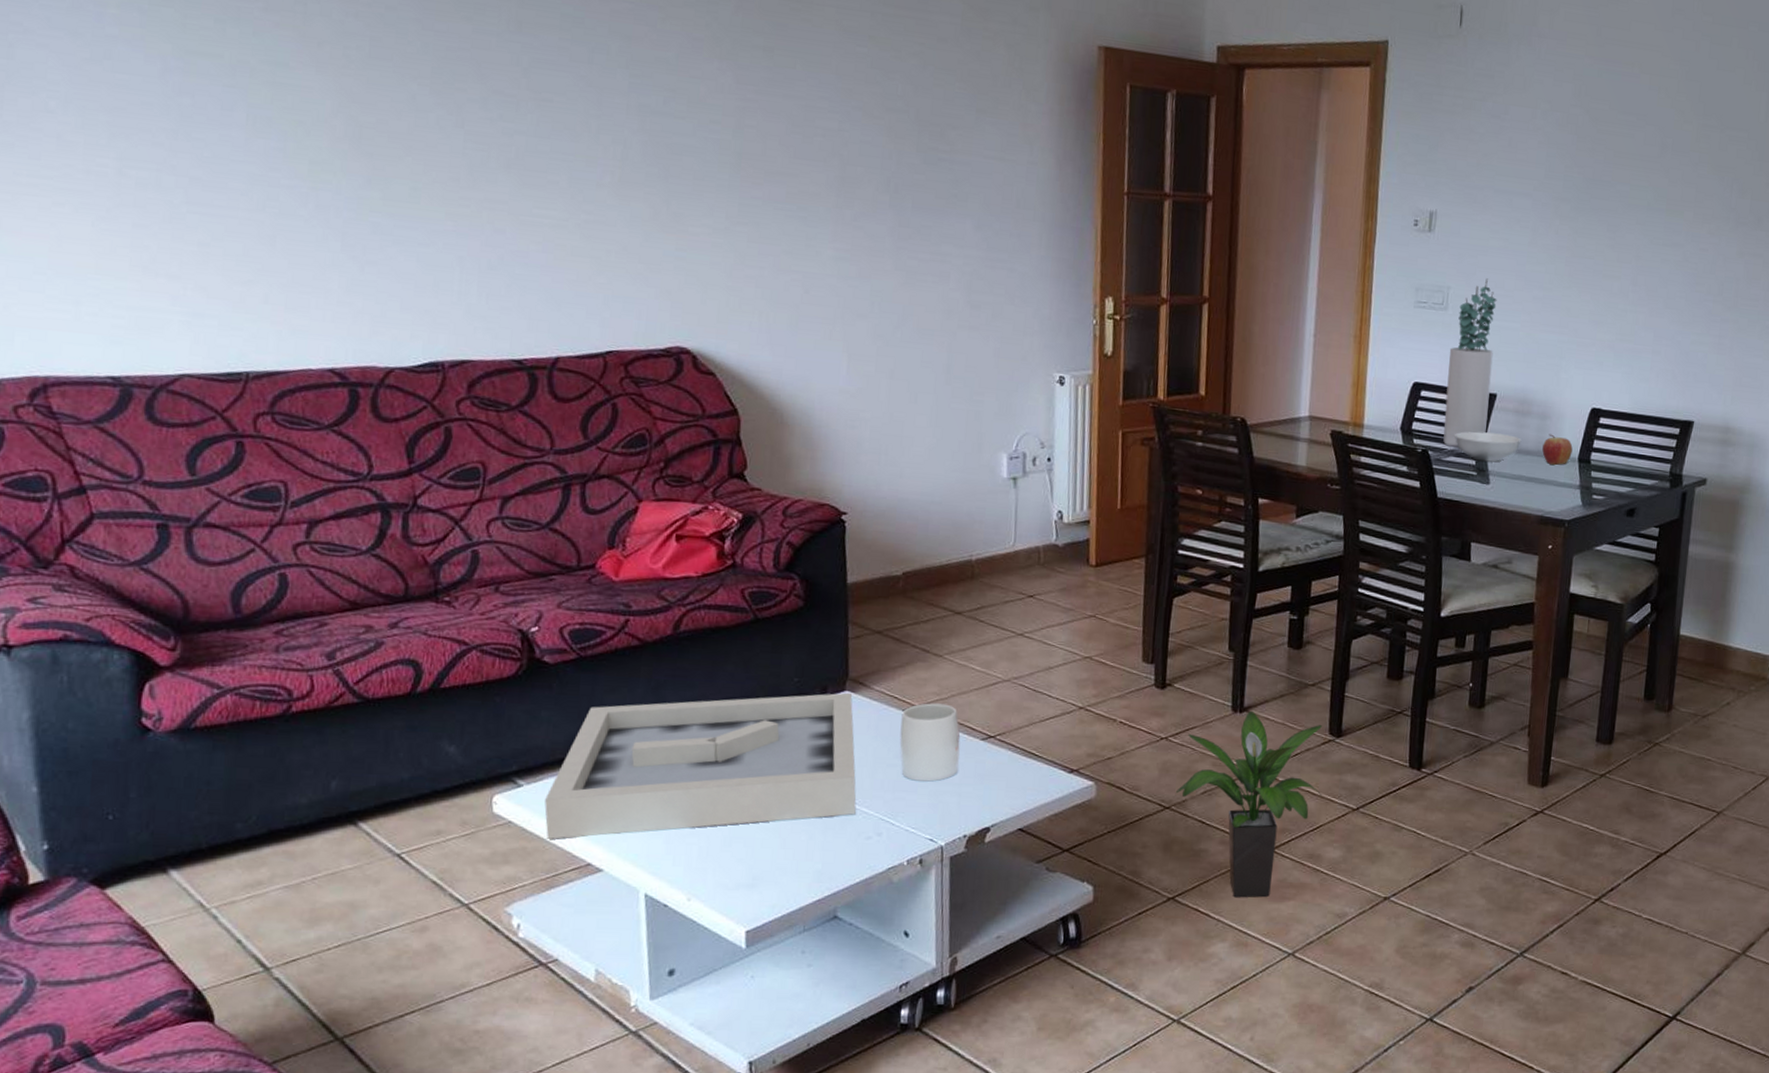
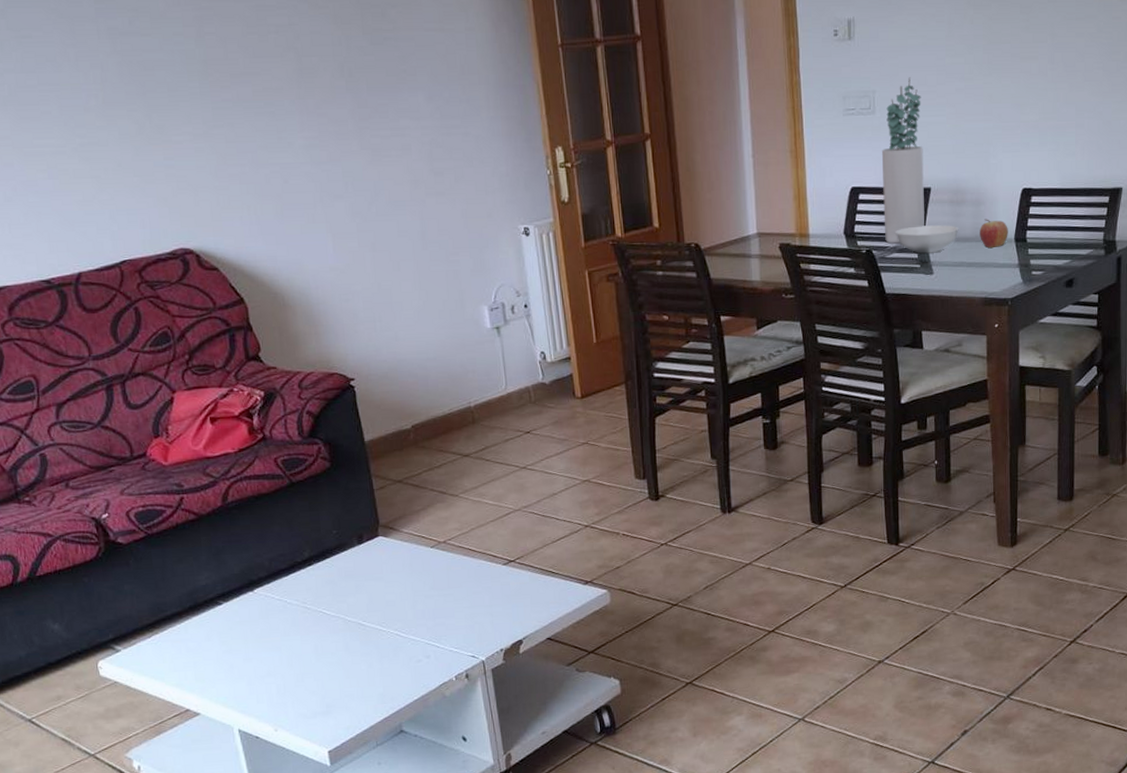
decorative tray: present [544,692,857,839] -> none [141,537,405,693]
mug: present [899,703,961,782] -> none [430,537,487,608]
potted plant: present [1176,711,1322,898] -> none [681,511,812,676]

